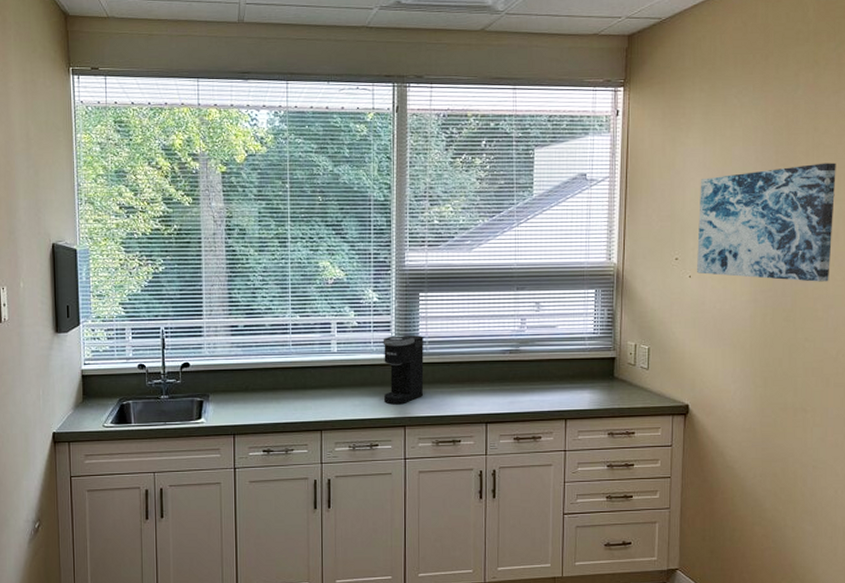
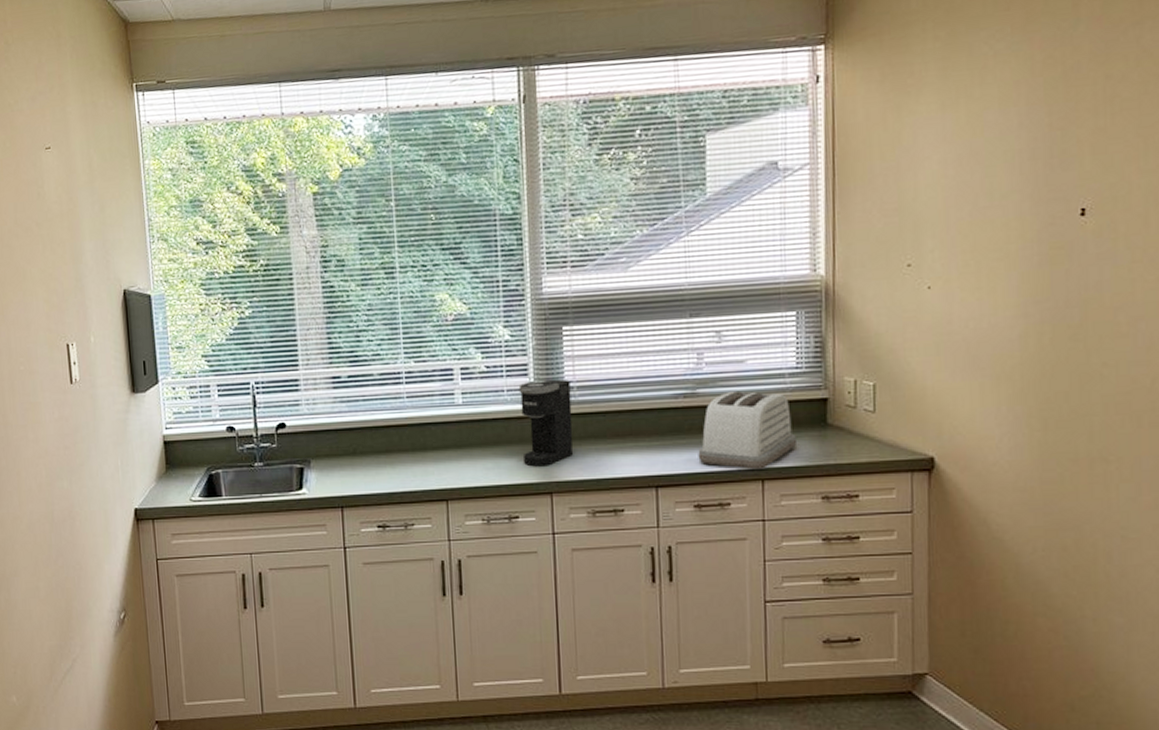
toaster: none [518,349,592,411] -> present [698,390,798,470]
wall art: present [697,162,836,282] -> none [938,120,1142,286]

